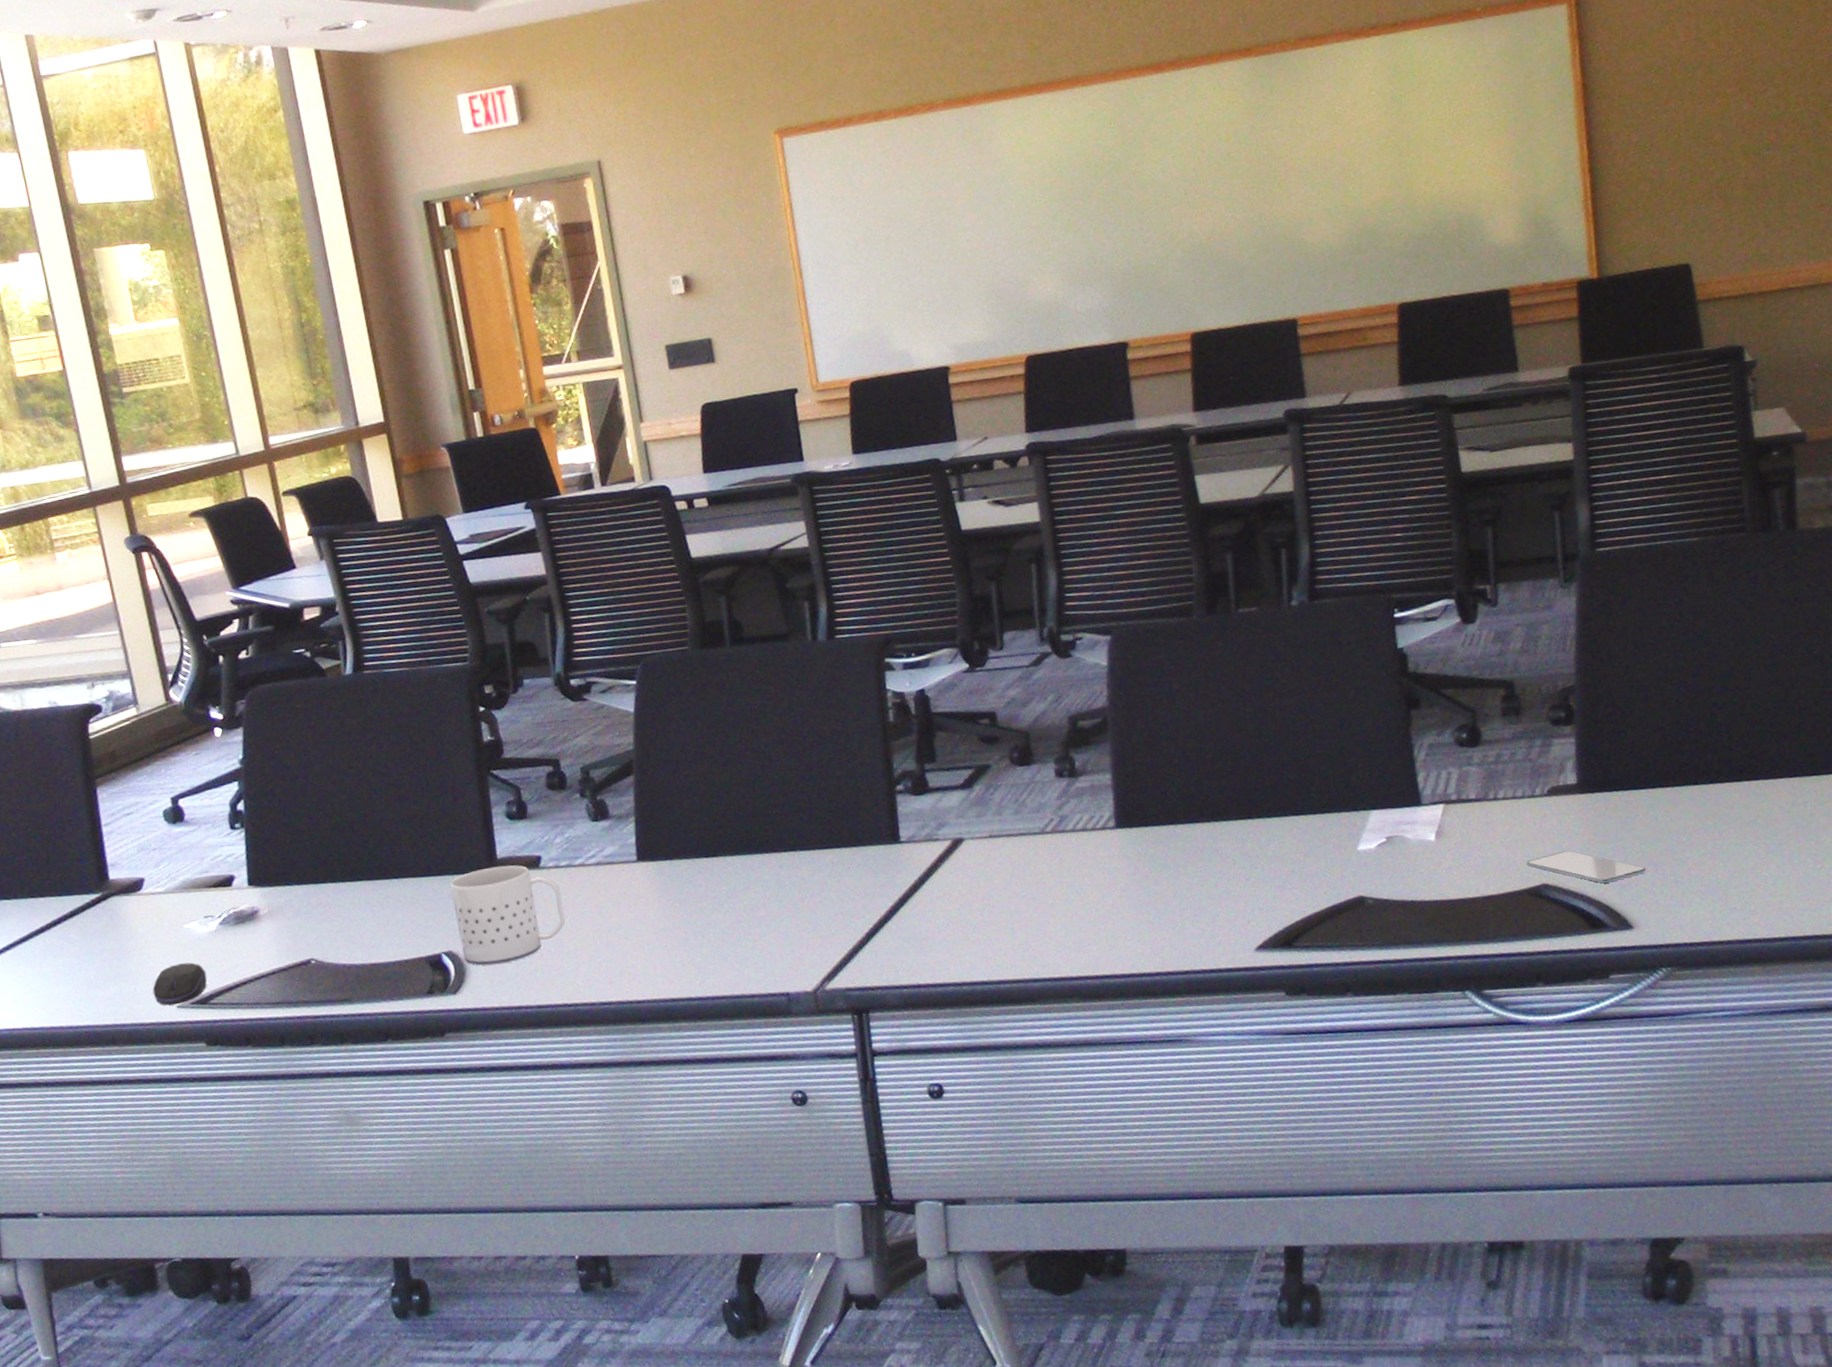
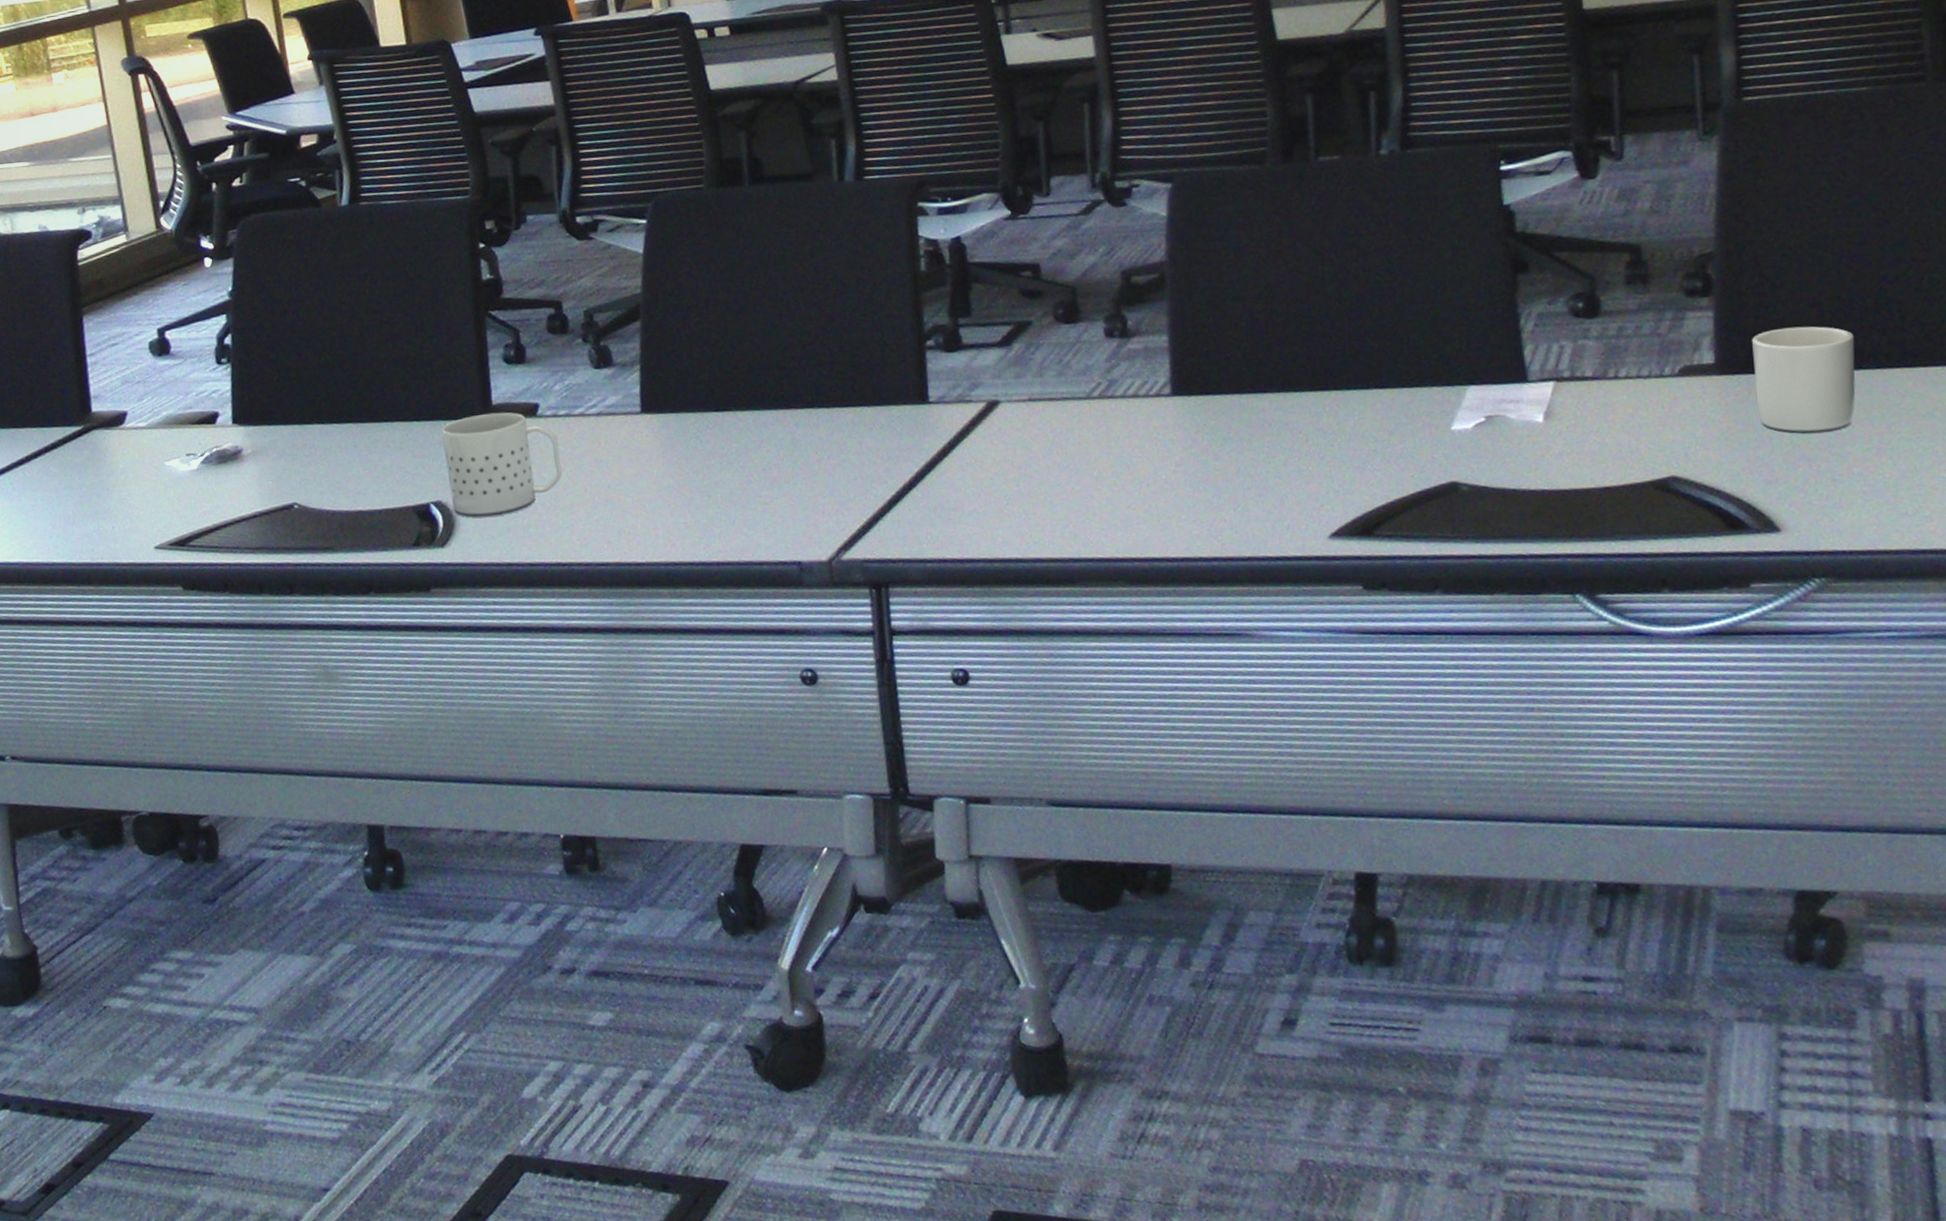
computer mouse: present [152,962,207,1005] -> none [131,501,187,545]
smartphone: present [1526,850,1646,884] -> none [1651,439,1797,479]
mug: none [1607,748,1693,843] -> present [1752,326,1856,434]

